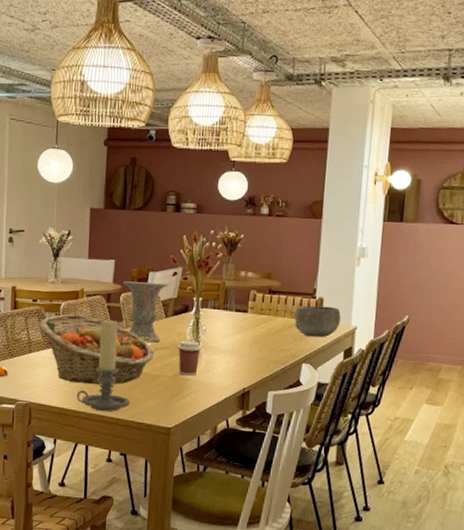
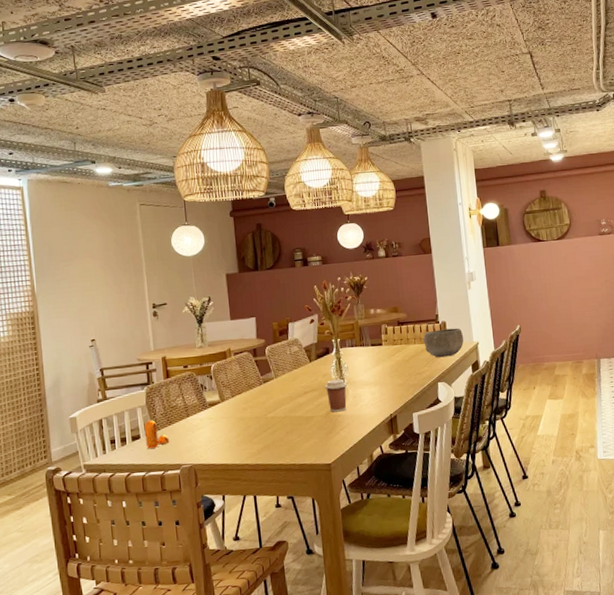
fruit basket: present [40,314,154,384] -> none [193,372,305,438]
candle holder: present [76,319,130,412] -> none [238,372,290,460]
vase: present [122,281,169,343] -> none [265,331,308,388]

